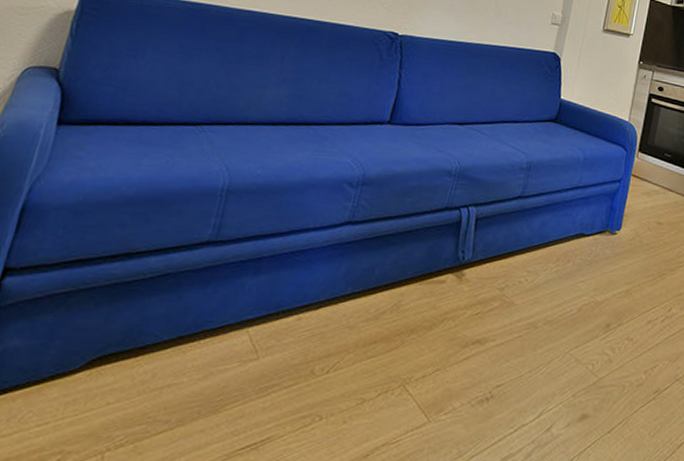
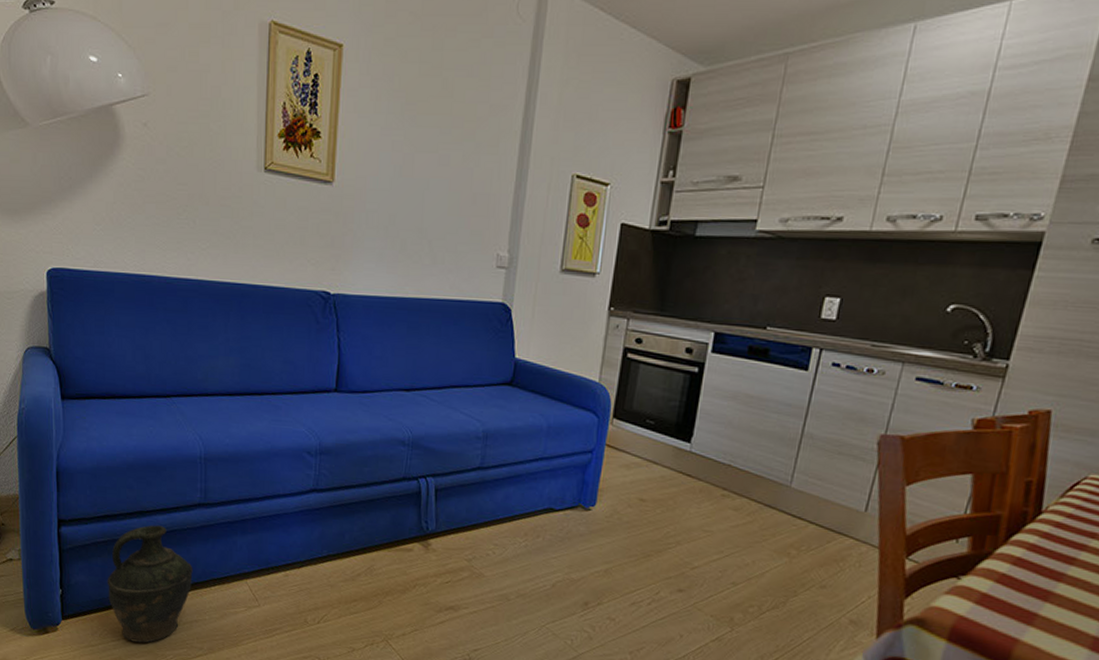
ceramic jug: none [47,269,182,424] -> present [107,525,193,643]

